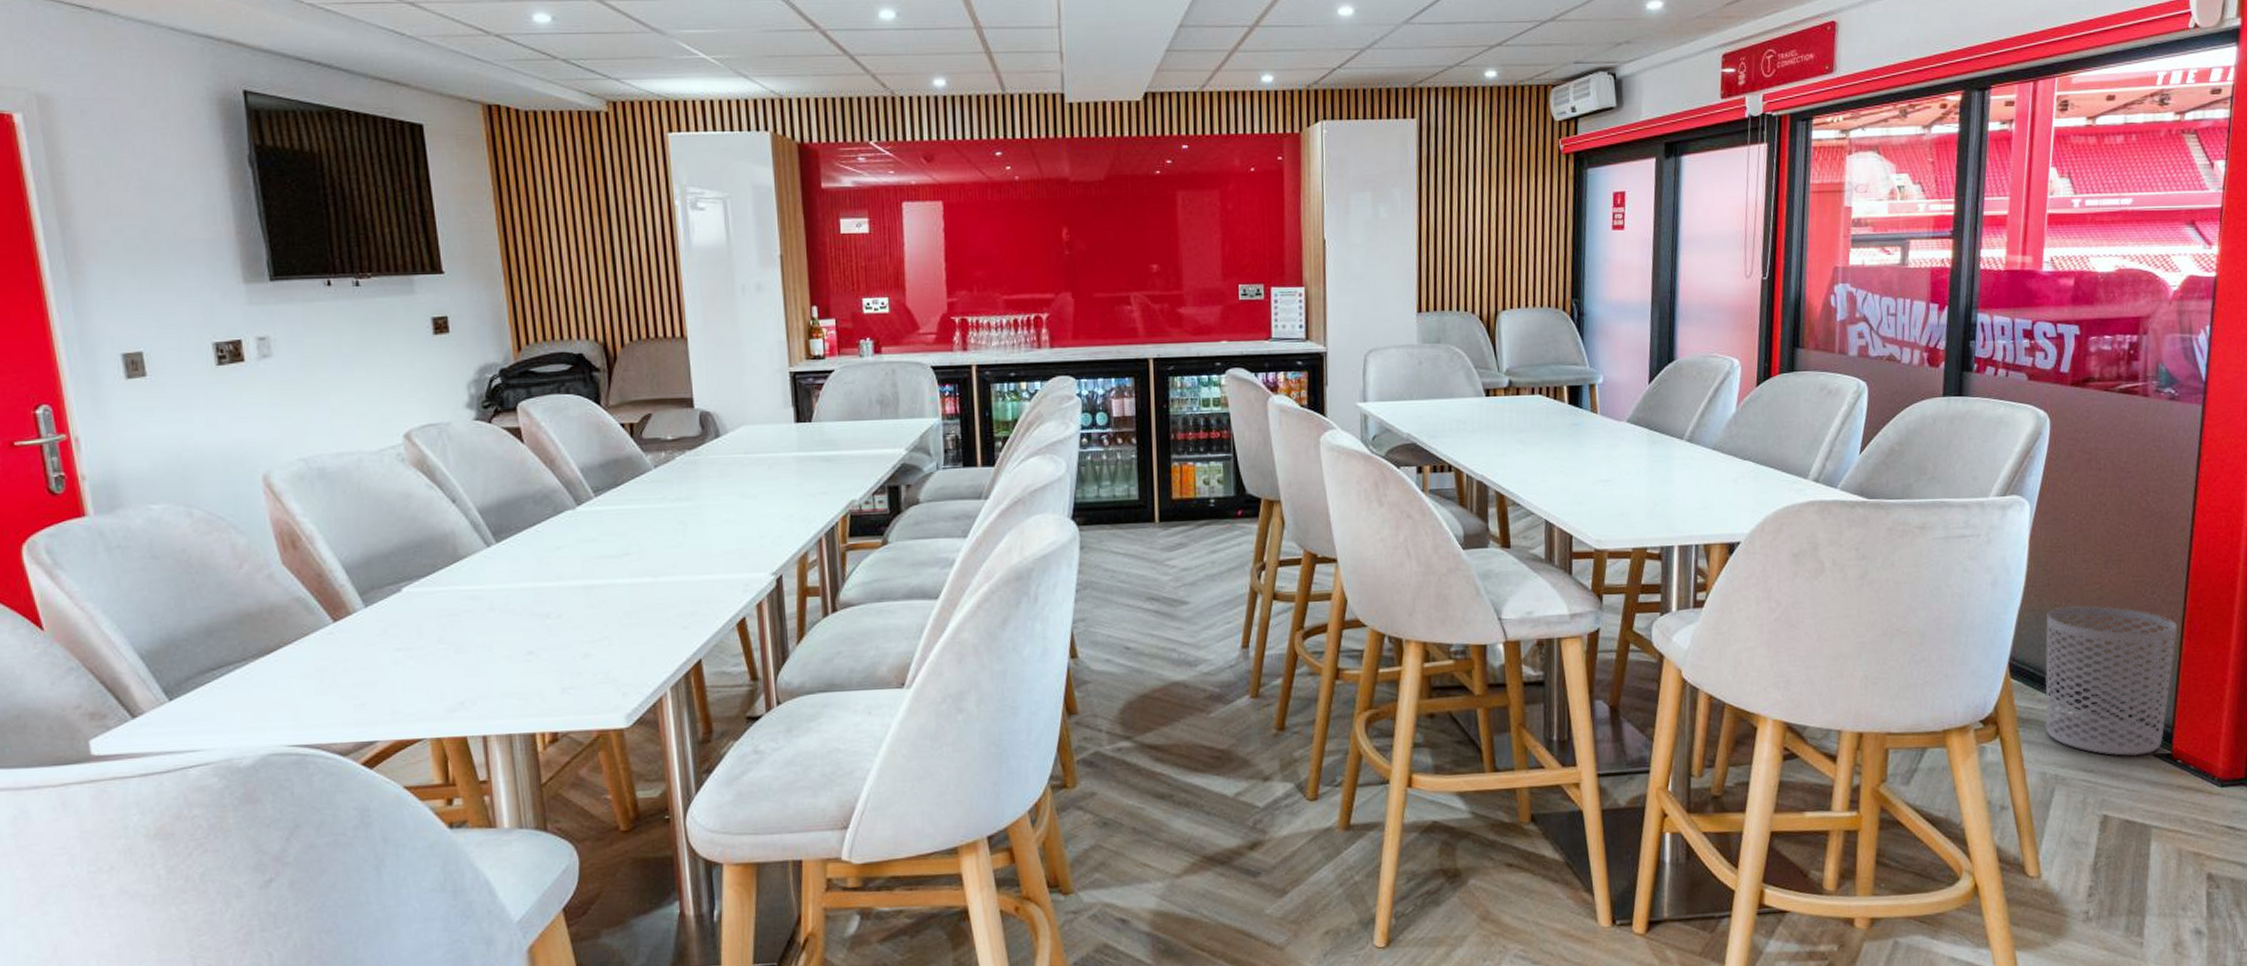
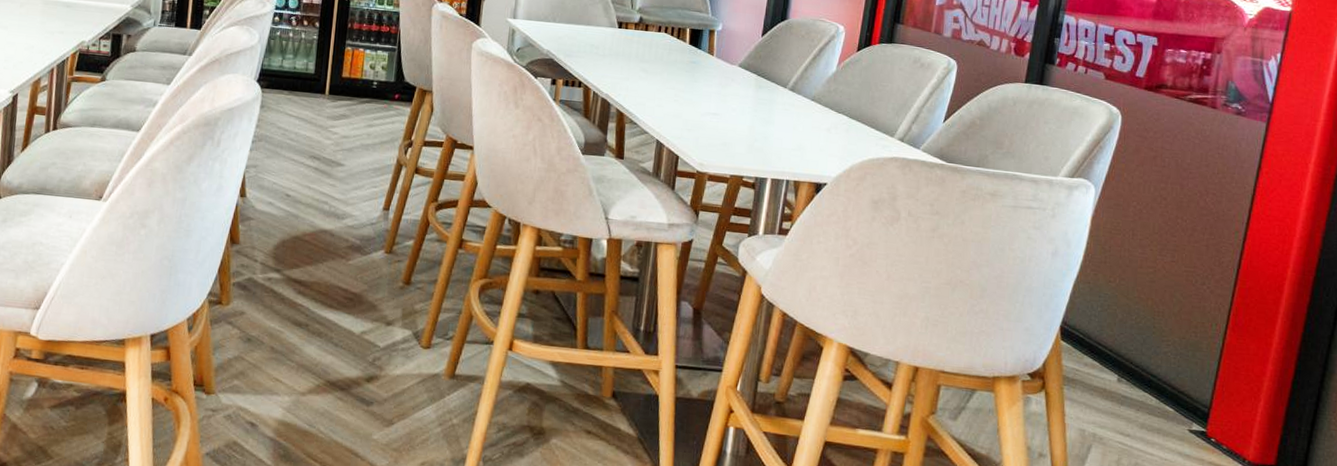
waste bin: present [2045,605,2178,757] -> none [1089,284,1224,429]

